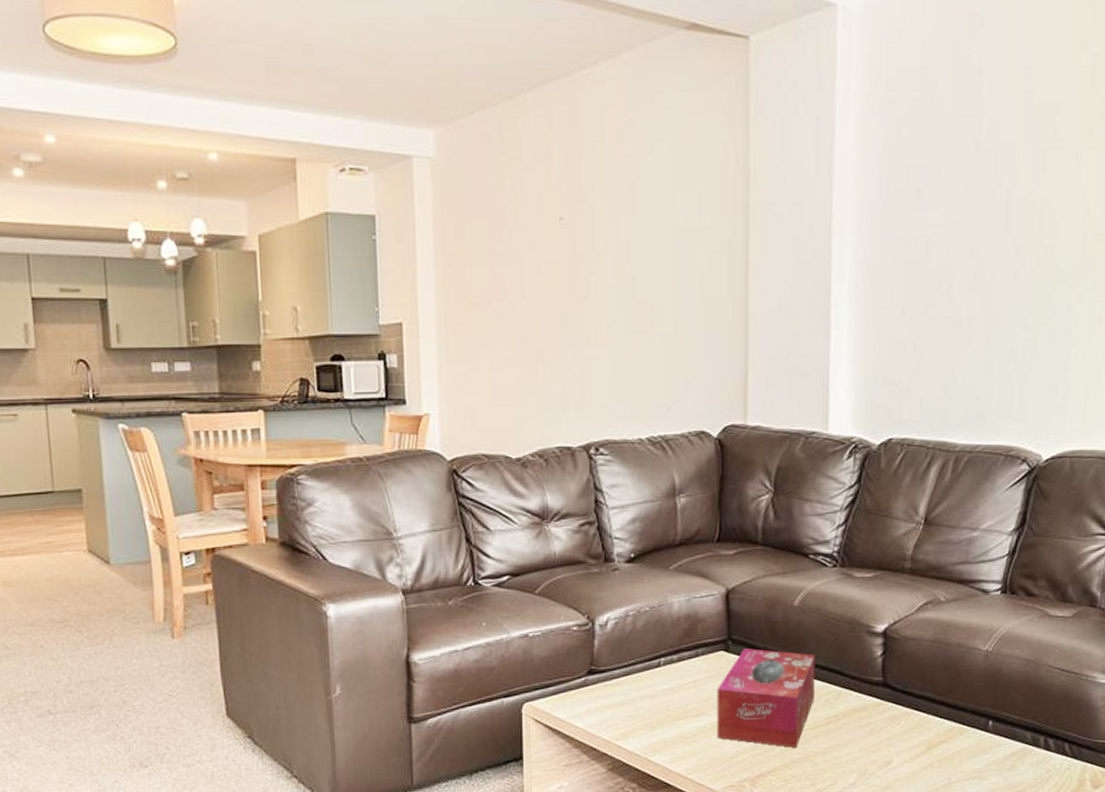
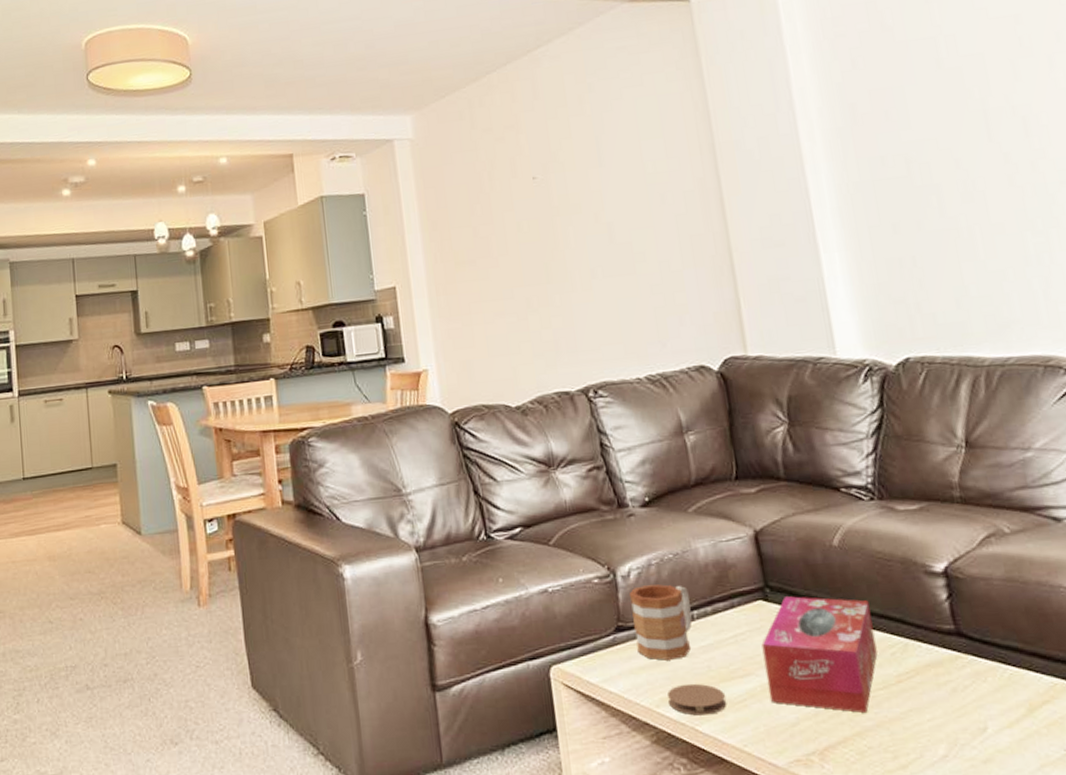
mug: none [605,634,660,701] -> present [630,584,693,661]
coaster: none [628,721,679,748] -> present [667,683,727,716]

